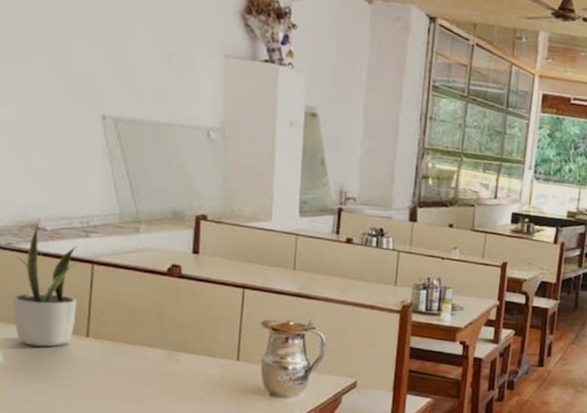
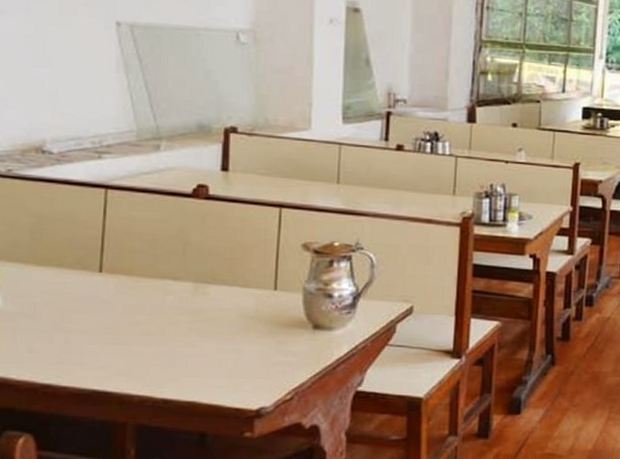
potted plant: present [12,223,77,347] -> none [12,146,89,287]

